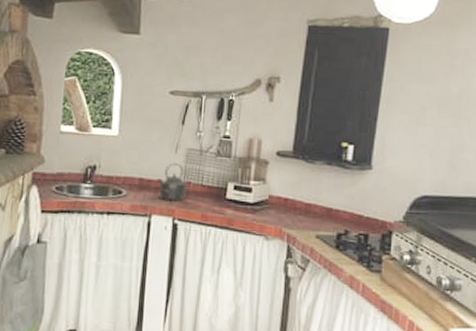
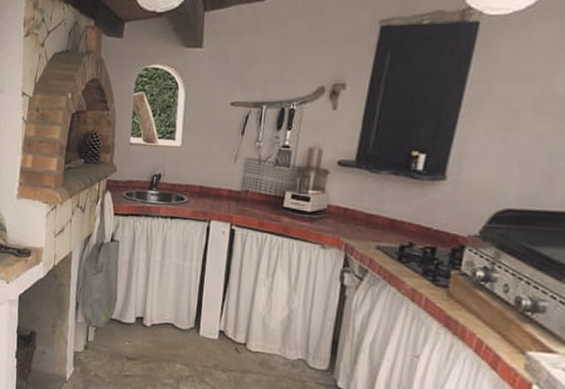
kettle: present [156,163,186,202] -> none [215,172,244,209]

